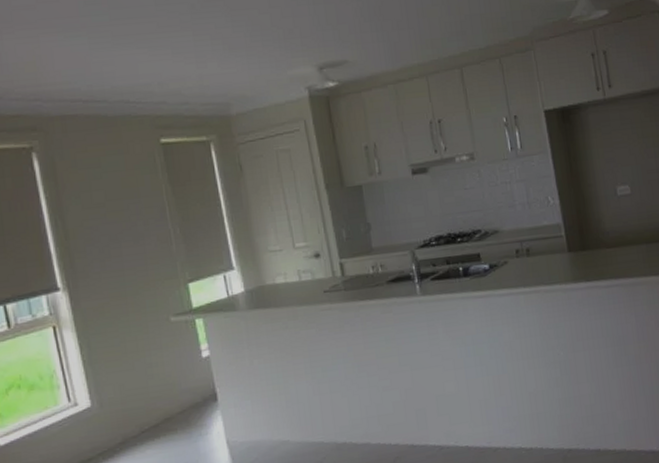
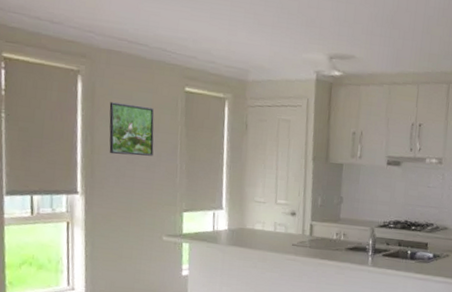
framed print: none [75,171,139,235] -> present [109,102,154,156]

